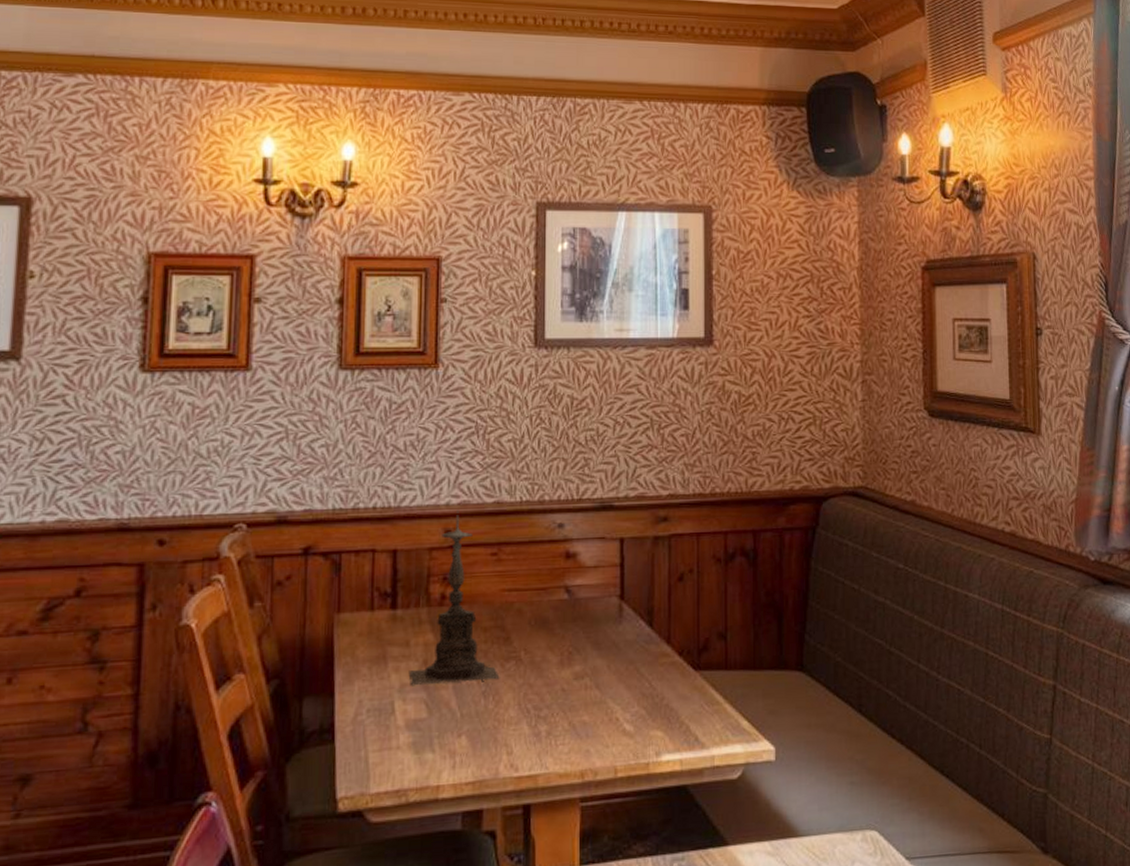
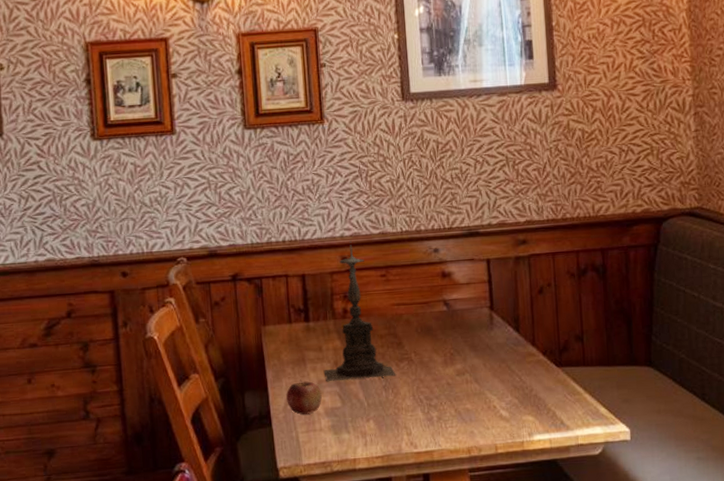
apple: none [357,683,403,728] -> present [286,380,322,415]

